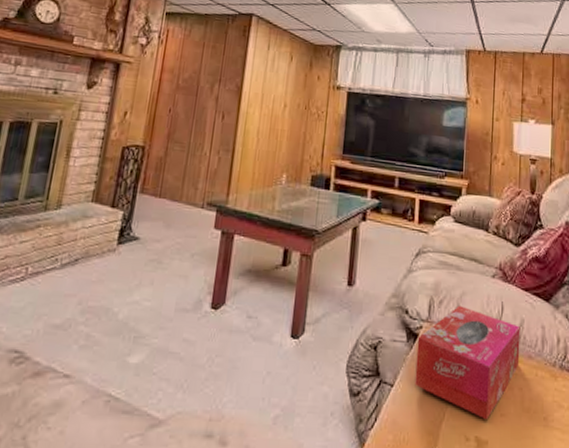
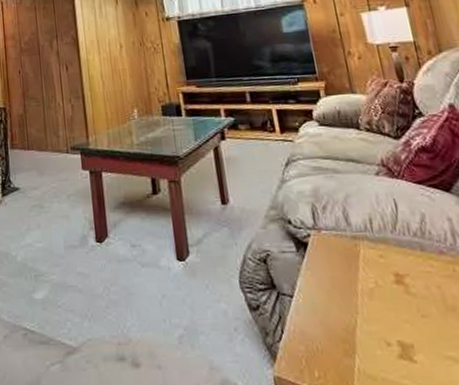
tissue box: present [414,305,521,421] -> none [307,208,431,323]

